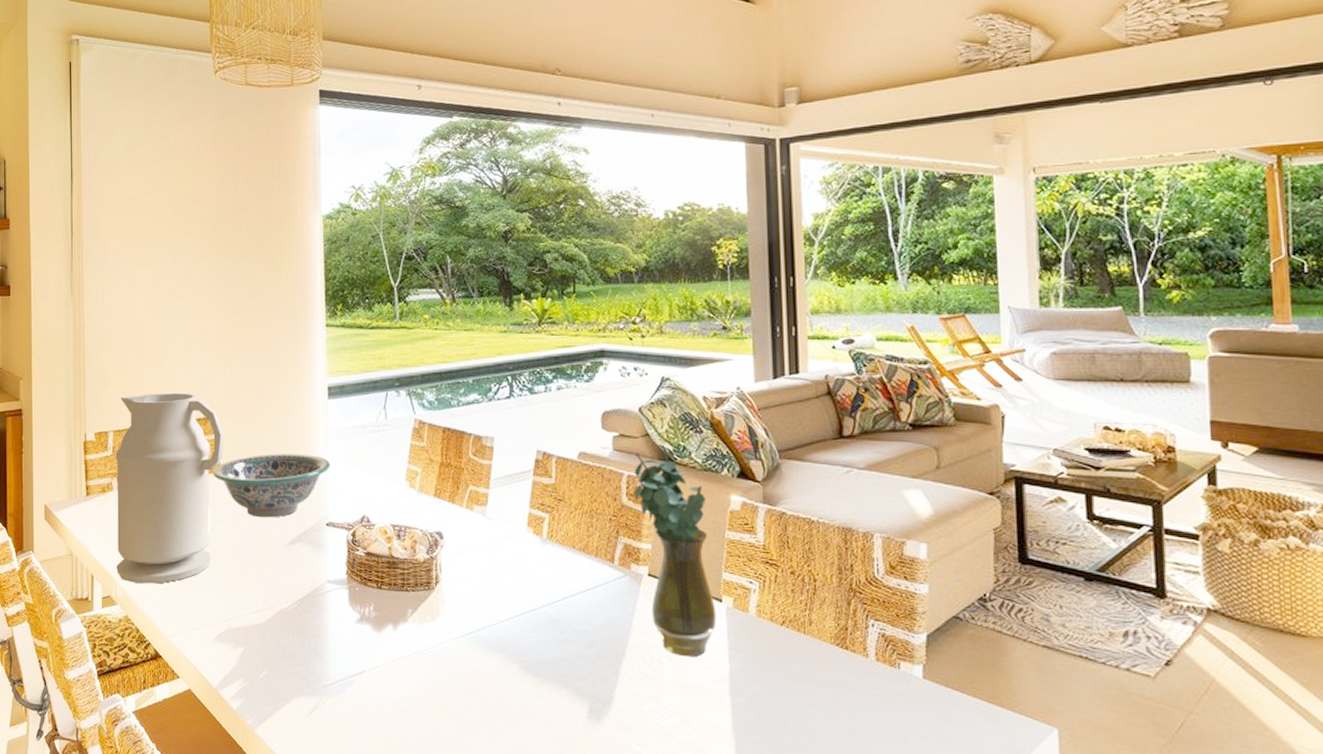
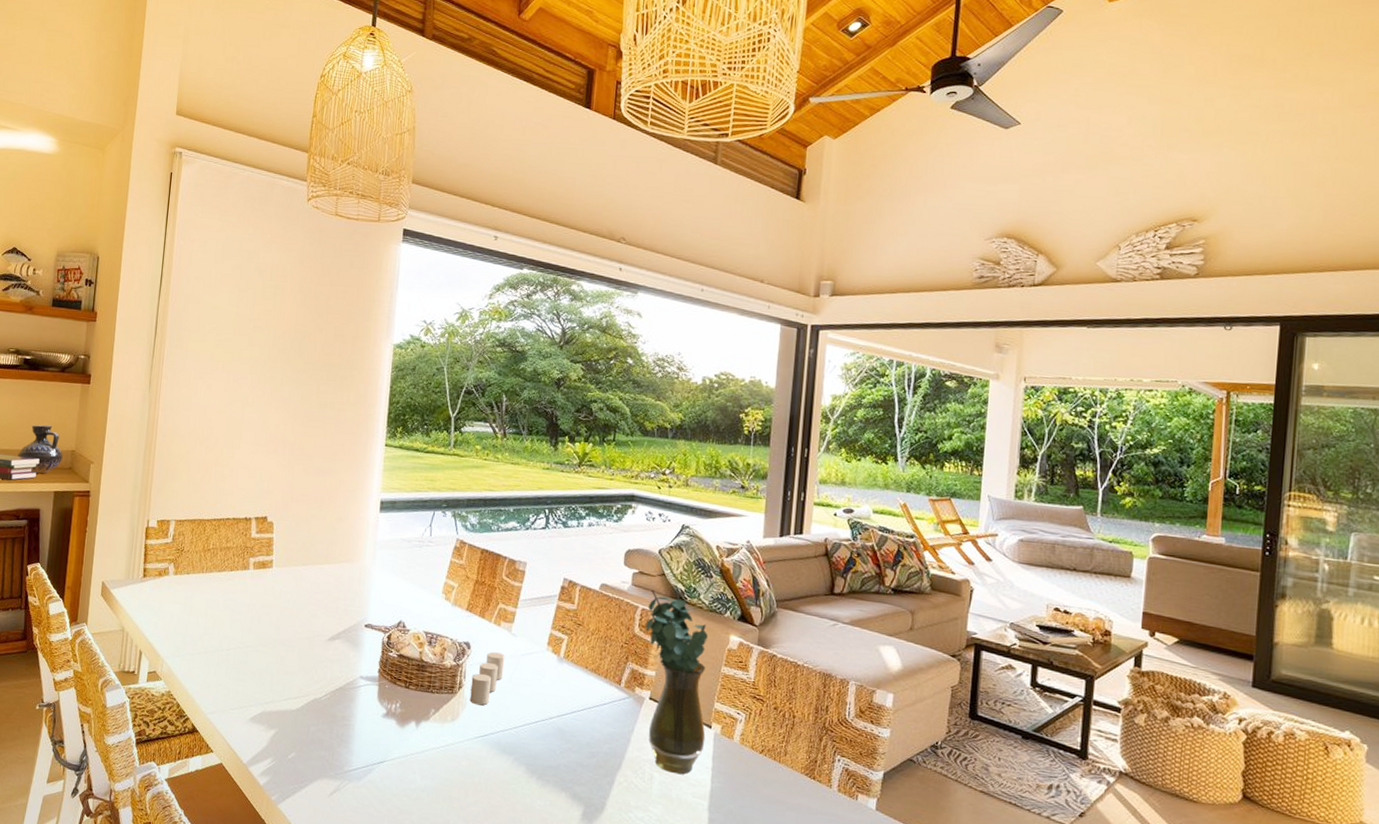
water jug: present [115,392,226,584] -> none [164,489,281,665]
decorative bowl: present [213,453,330,518] -> none [265,556,375,615]
candle: none [448,540,483,600] -> present [469,652,505,706]

